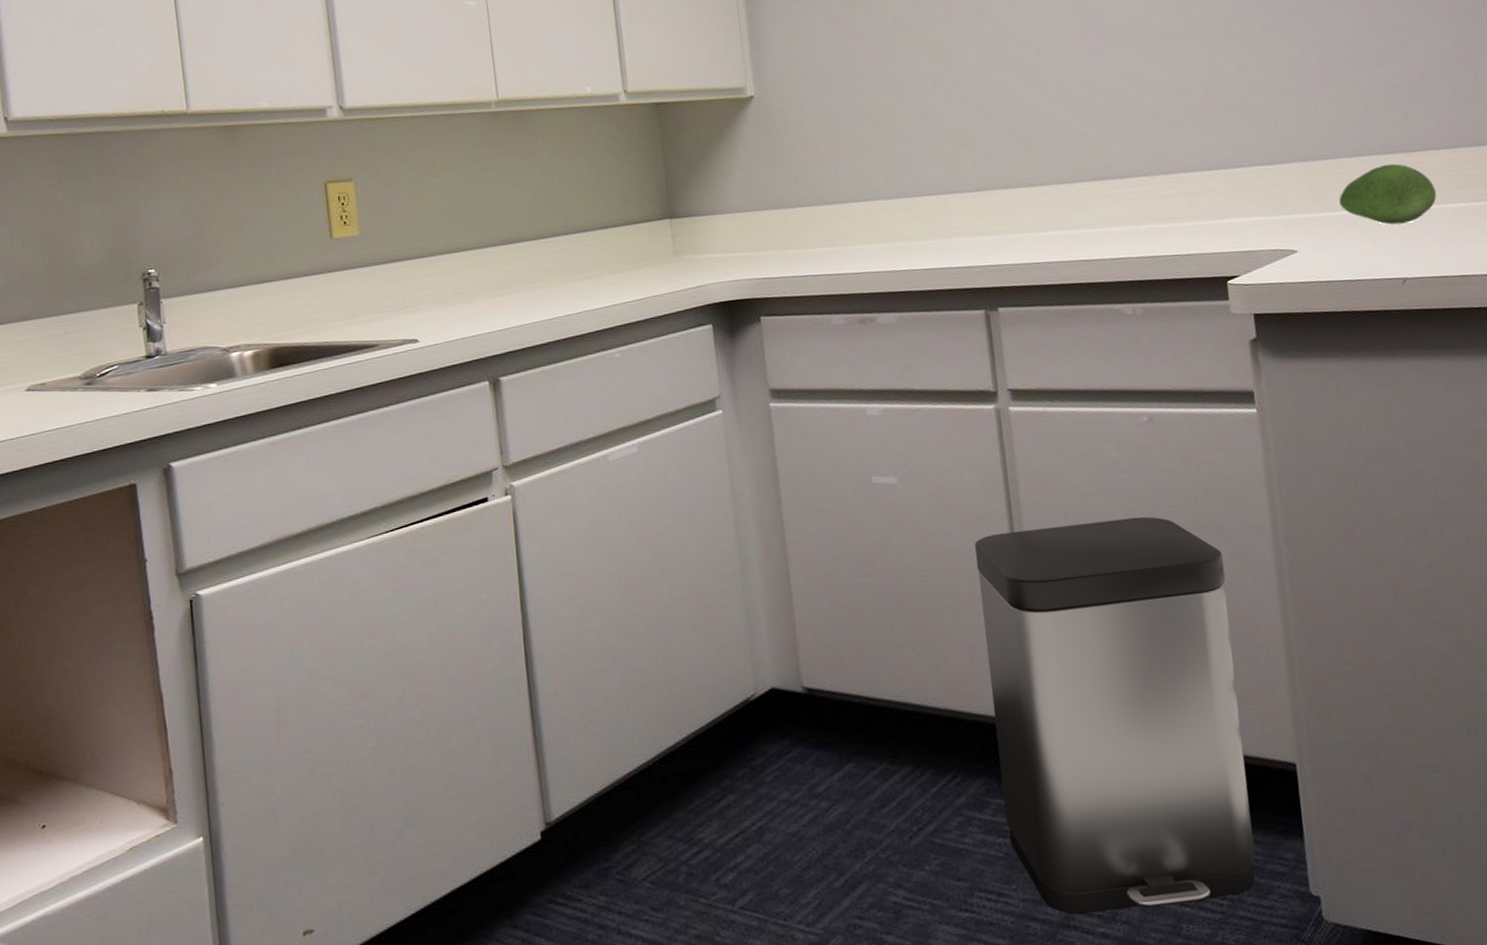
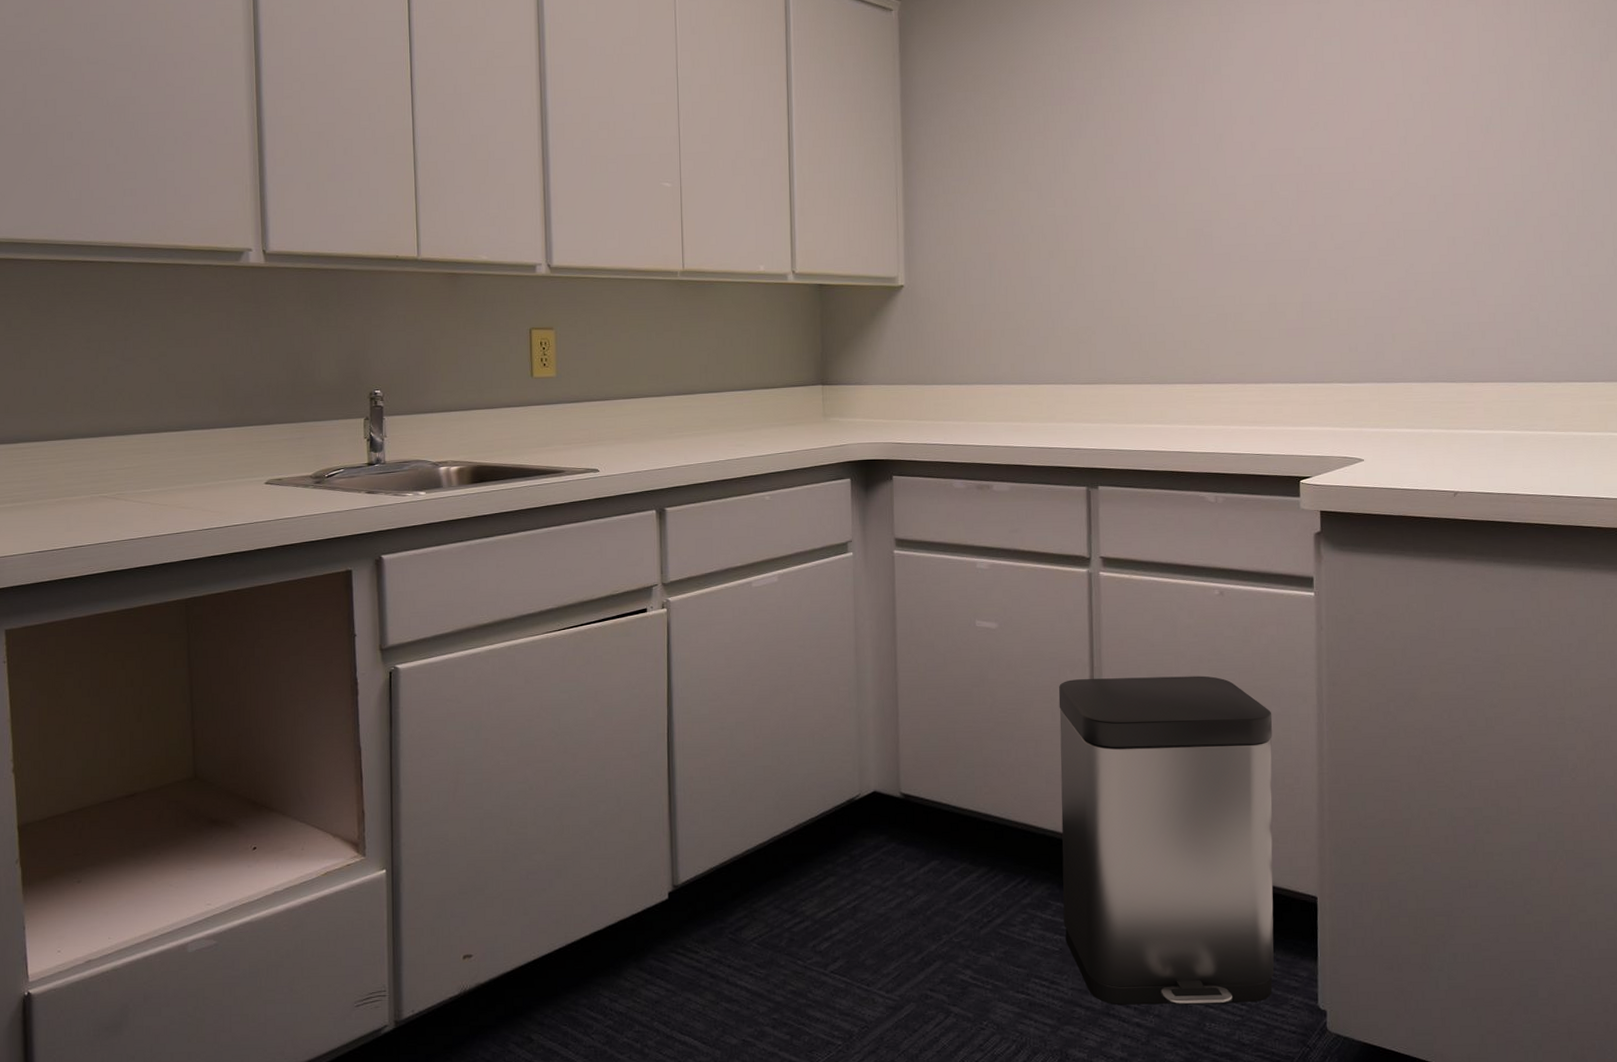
fruit: present [1339,163,1437,225] -> none [1405,391,1492,444]

